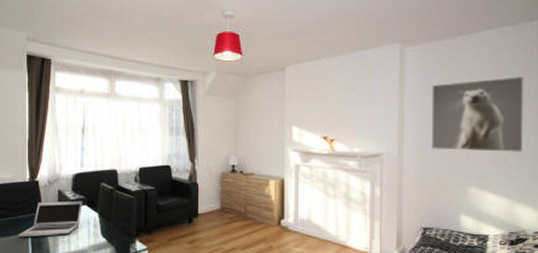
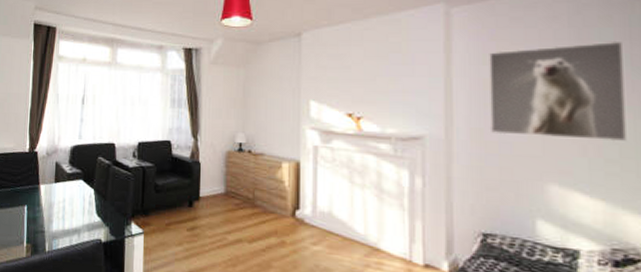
laptop: present [17,200,83,238] -> none [14,174,80,211]

